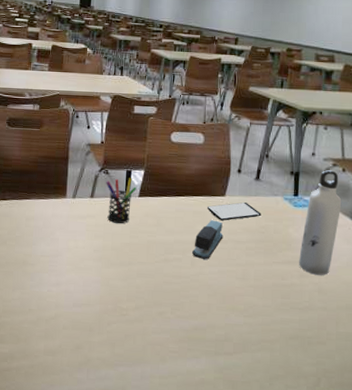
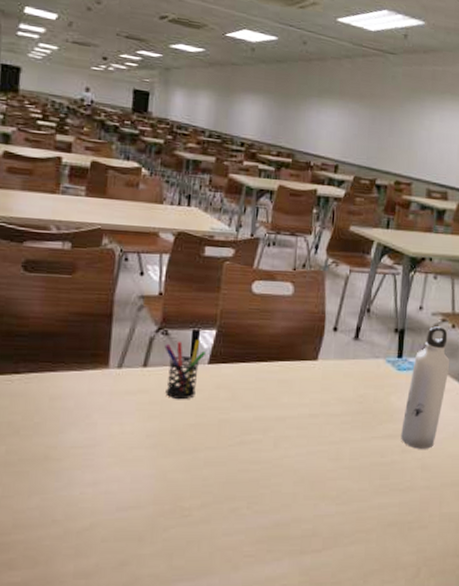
stapler: present [192,220,224,259] -> none [275,390,314,439]
smartphone: present [206,202,262,221] -> none [294,367,360,390]

